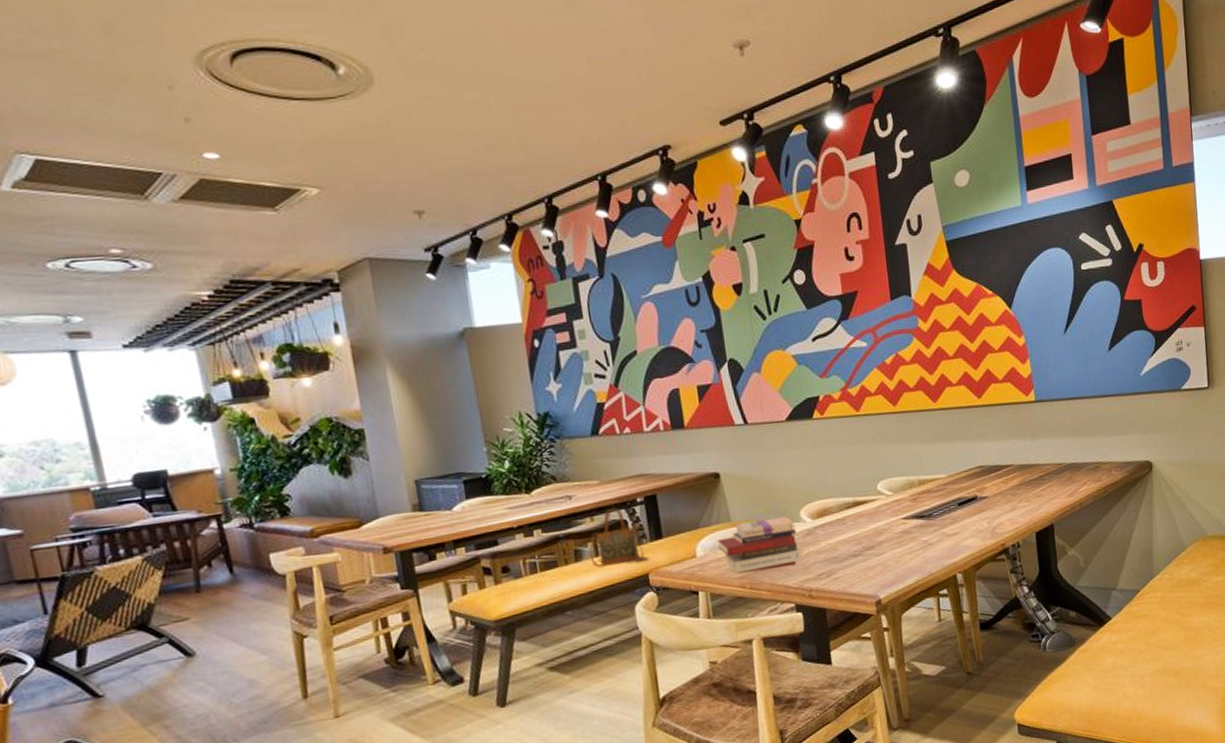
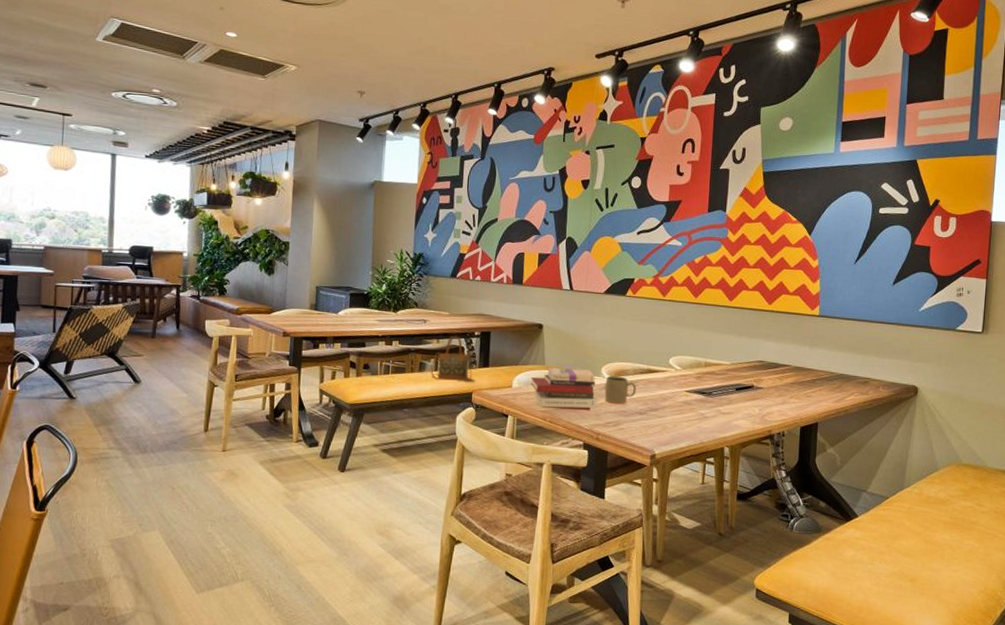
mug: none [807,516,846,552] -> present [604,375,637,405]

